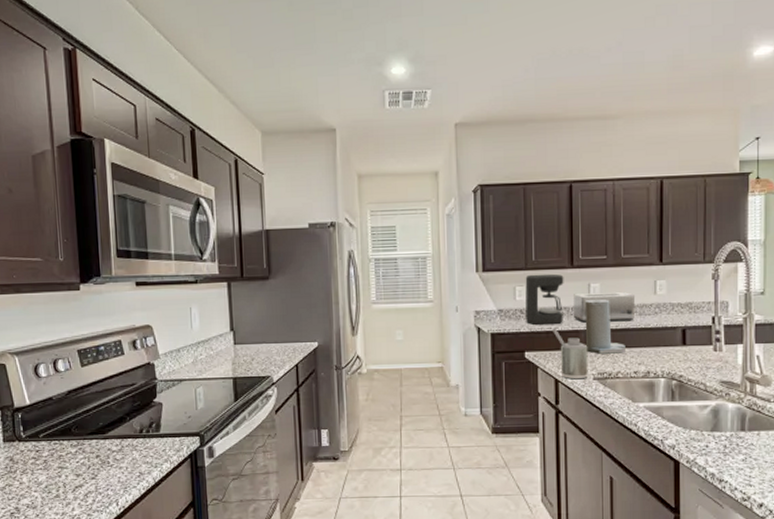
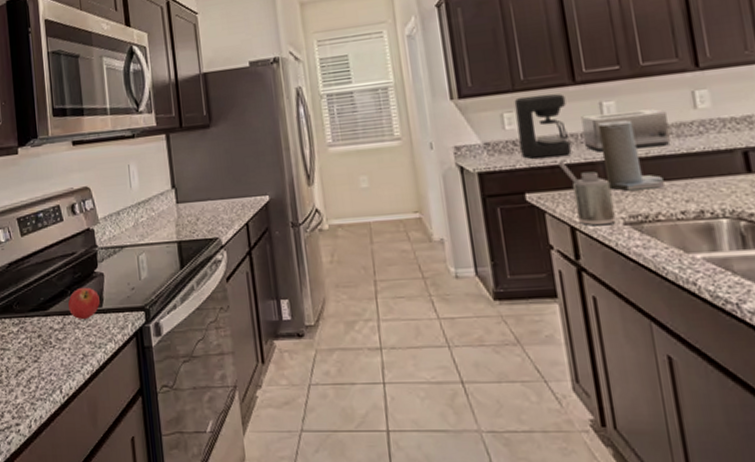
fruit: none [127,414,158,443] -> present [68,287,100,320]

